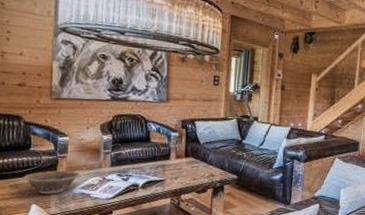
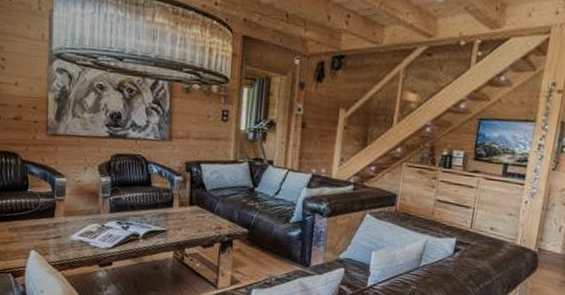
decorative bowl: present [23,170,81,195] -> none [22,214,79,240]

